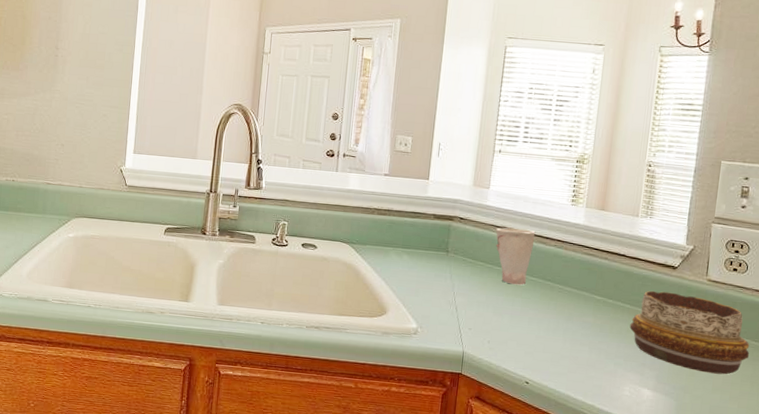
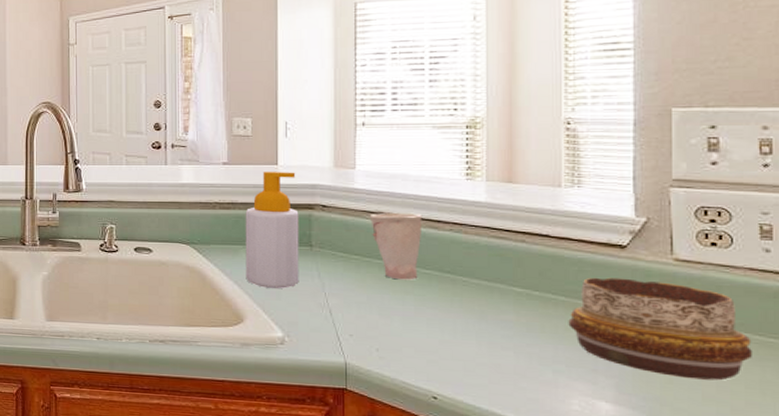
soap bottle: none [392,185,442,287] -> present [245,172,299,289]

